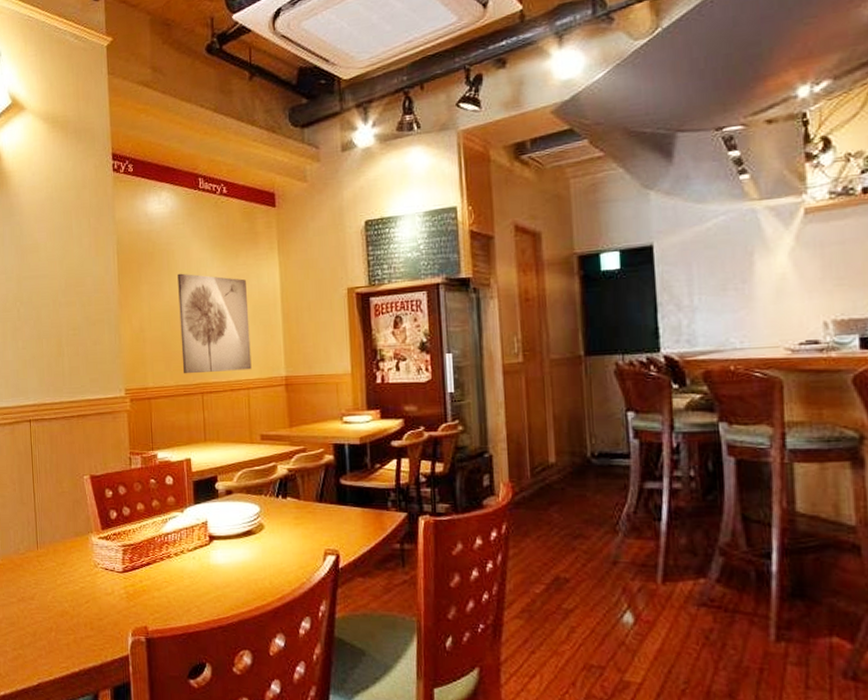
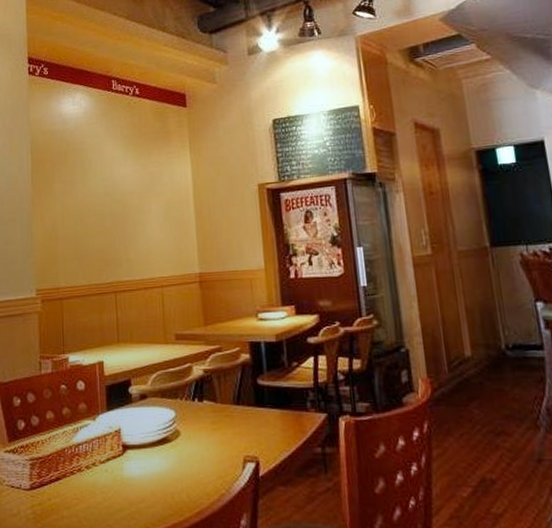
wall art: present [177,273,252,374] -> none [91,171,165,273]

